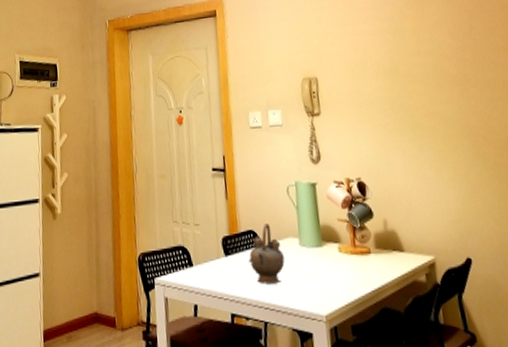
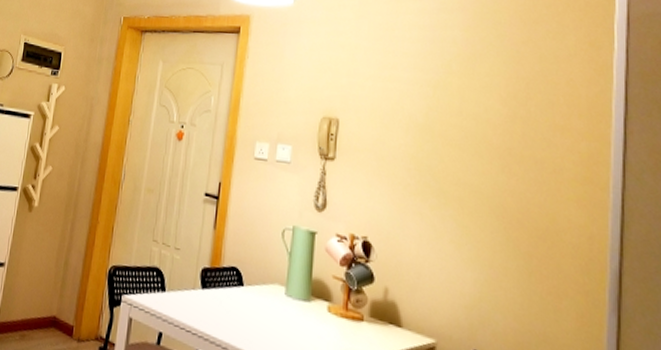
teapot: present [249,222,285,284] -> none [226,262,266,330]

